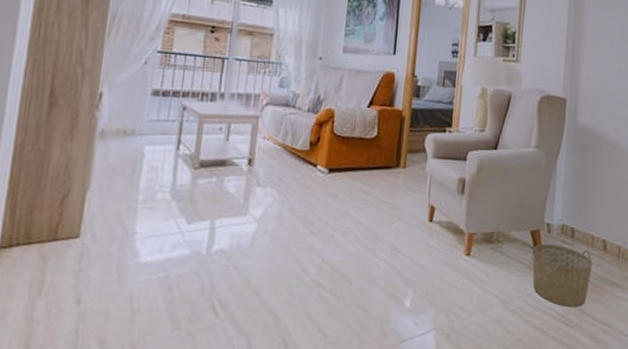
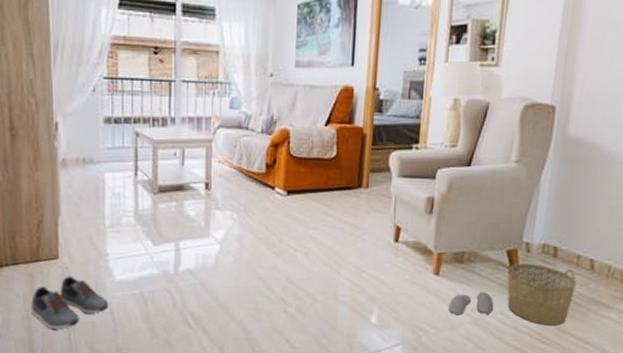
shoe: none [36,257,130,322] -> present [30,276,109,330]
slippers: none [478,273,521,298] -> present [448,292,494,315]

